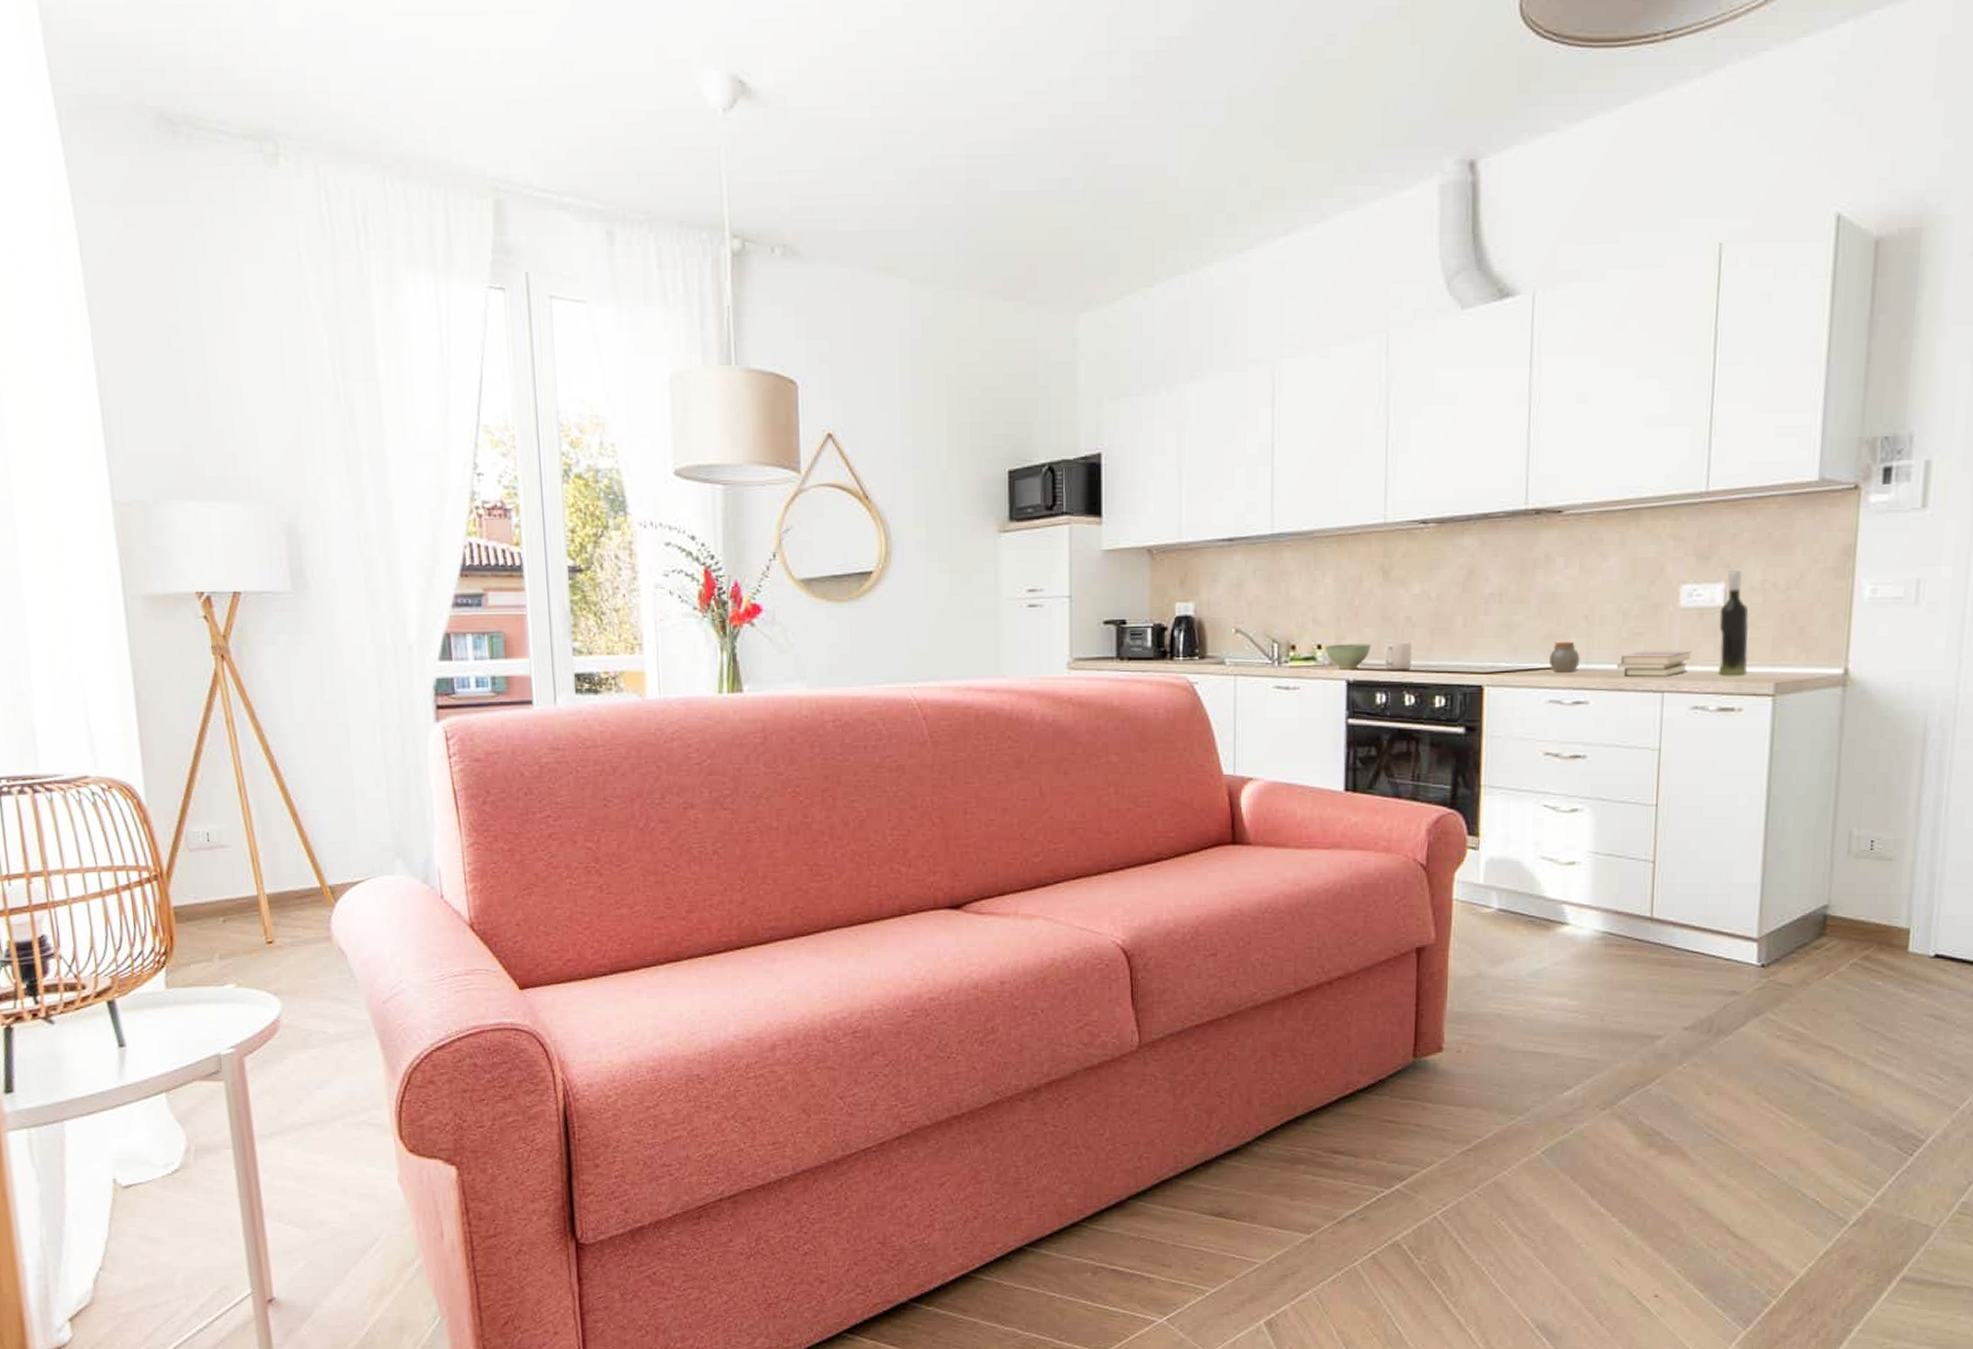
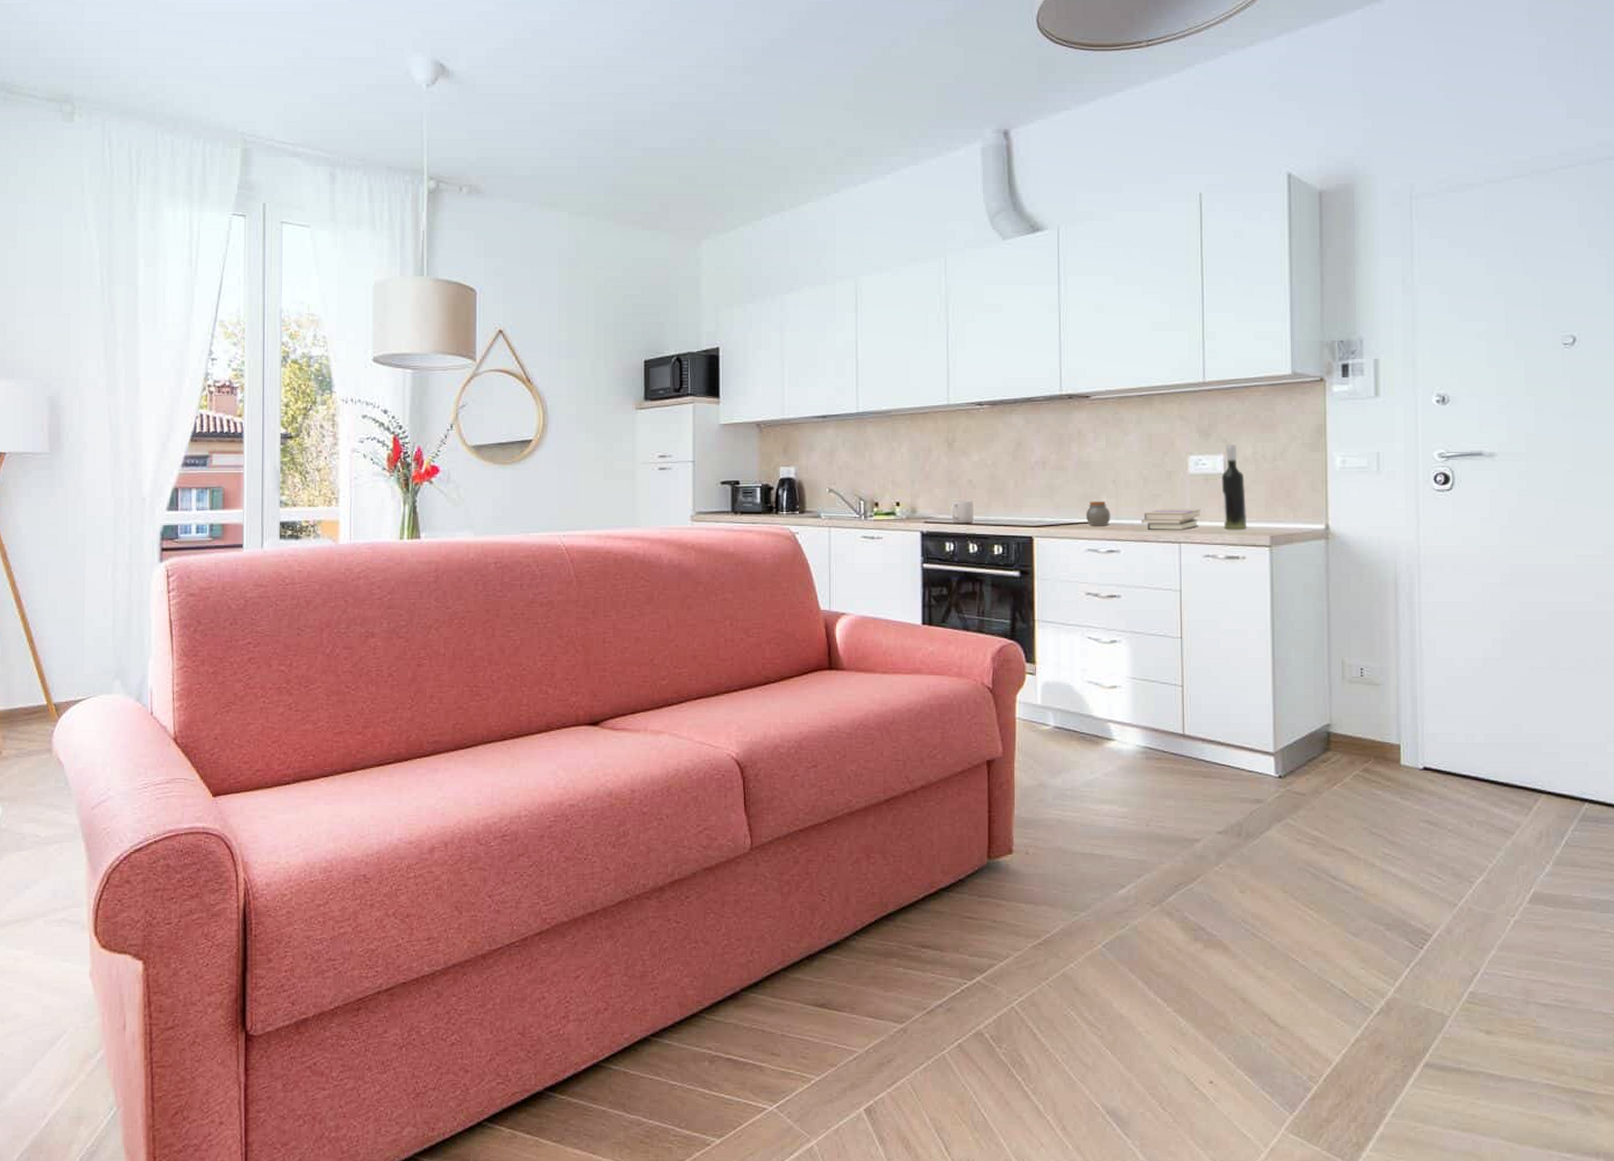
bowl: present [1325,644,1372,669] -> none [902,502,941,523]

